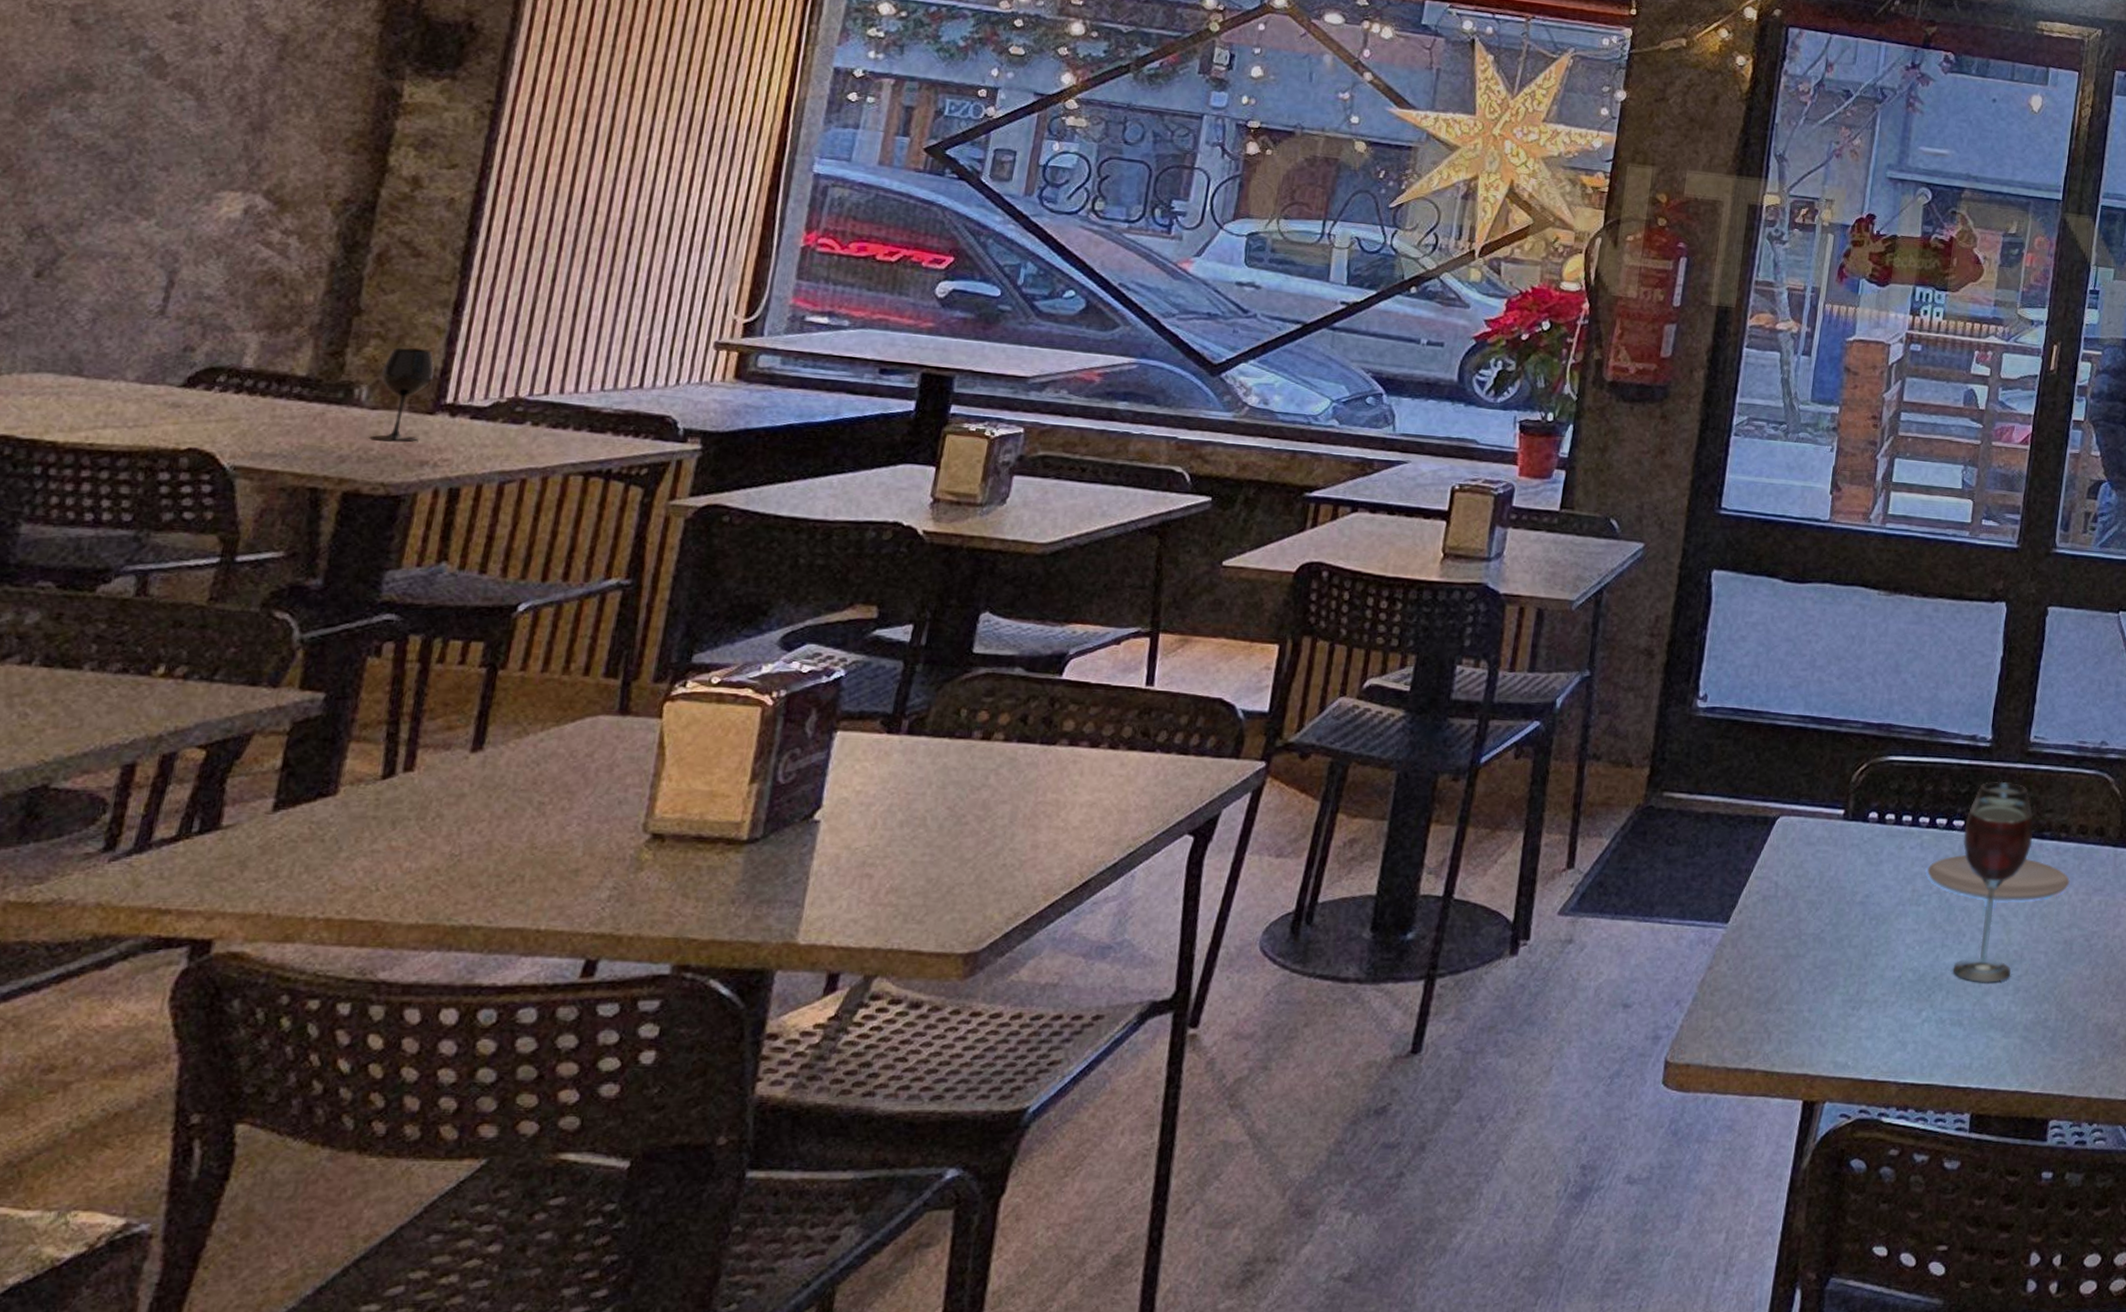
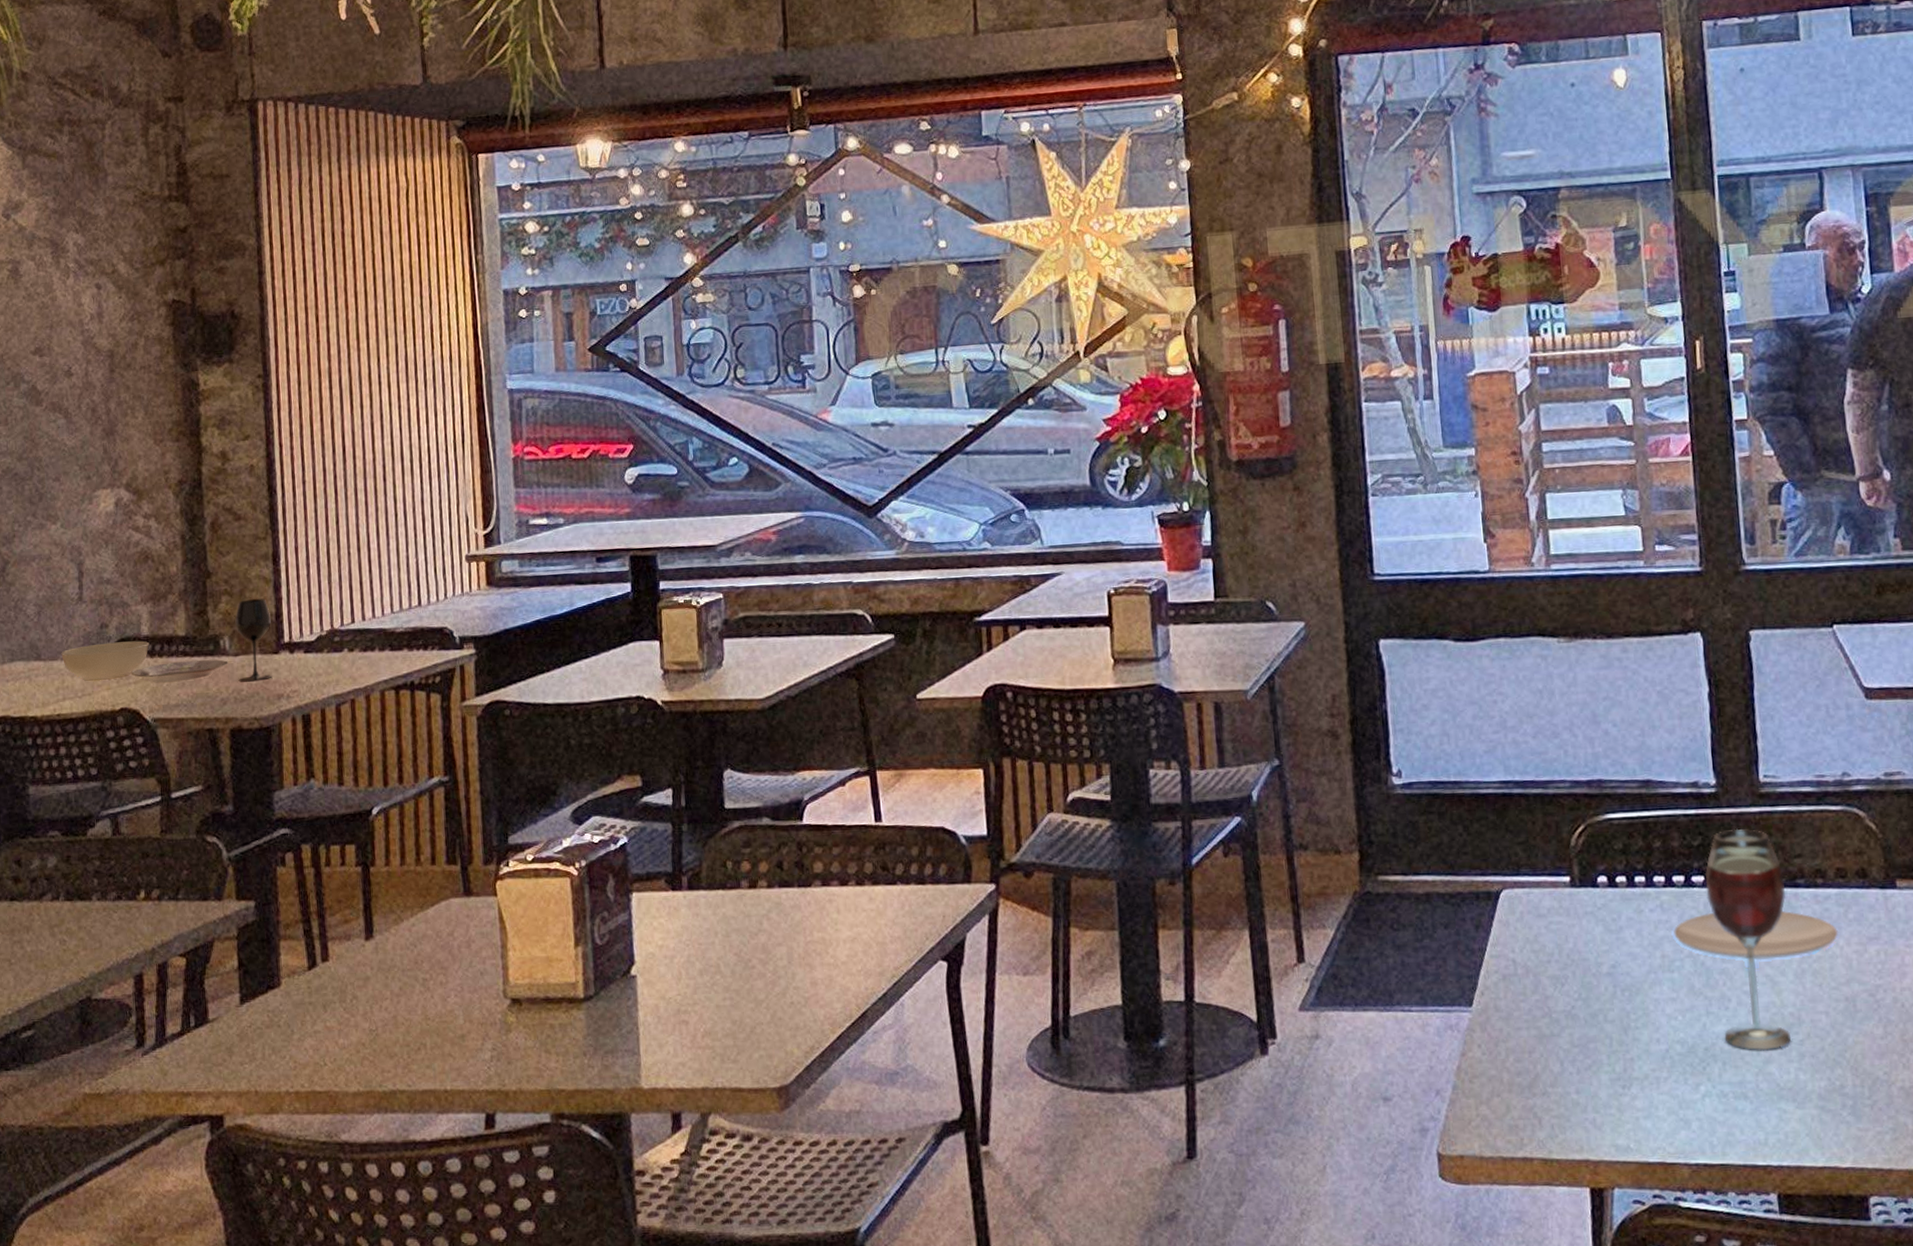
bowl: none [114,368,252,413] -> present [61,640,150,681]
plate: none [215,404,360,429] -> present [131,659,228,683]

